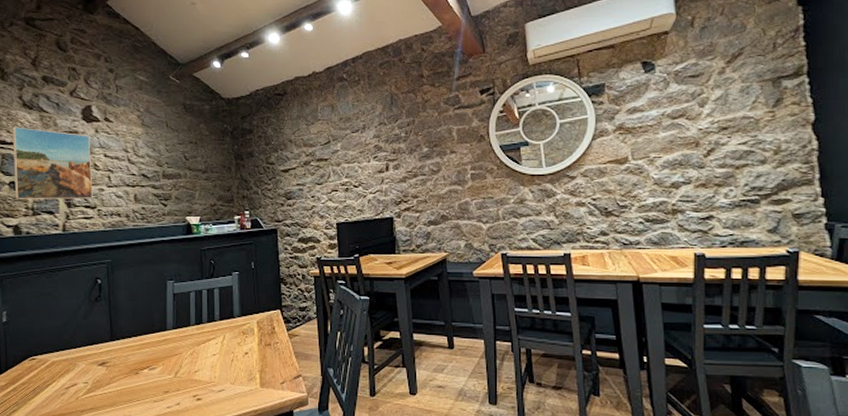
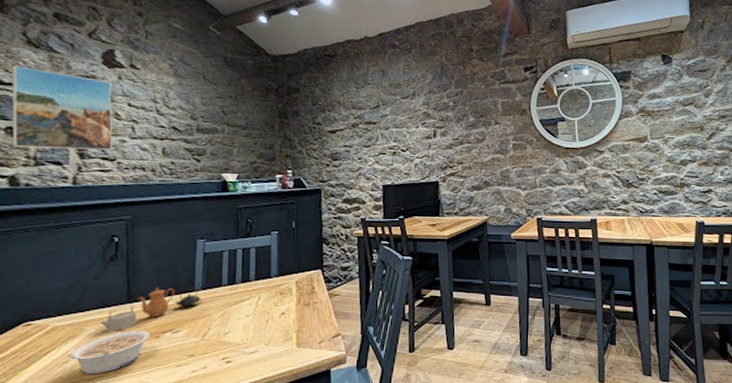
legume: none [66,366,131,407] -> present [70,330,151,375]
teapot: none [89,326,173,368] -> present [99,287,202,332]

